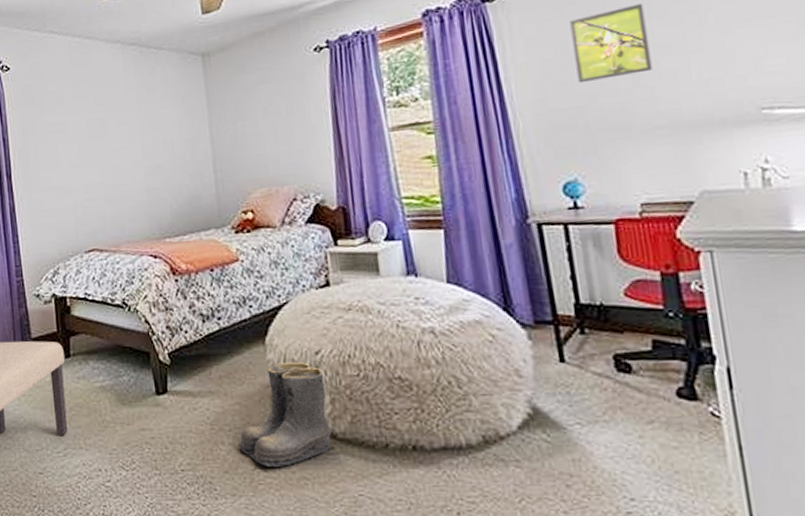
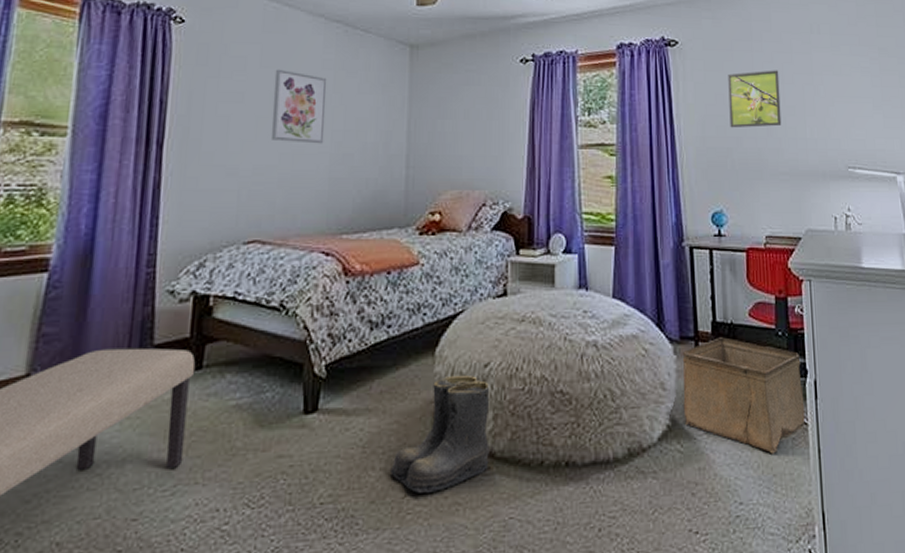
wall art: none [87,96,137,161] -> present [270,69,327,144]
storage bin: none [539,320,717,449] -> present [682,337,805,454]

